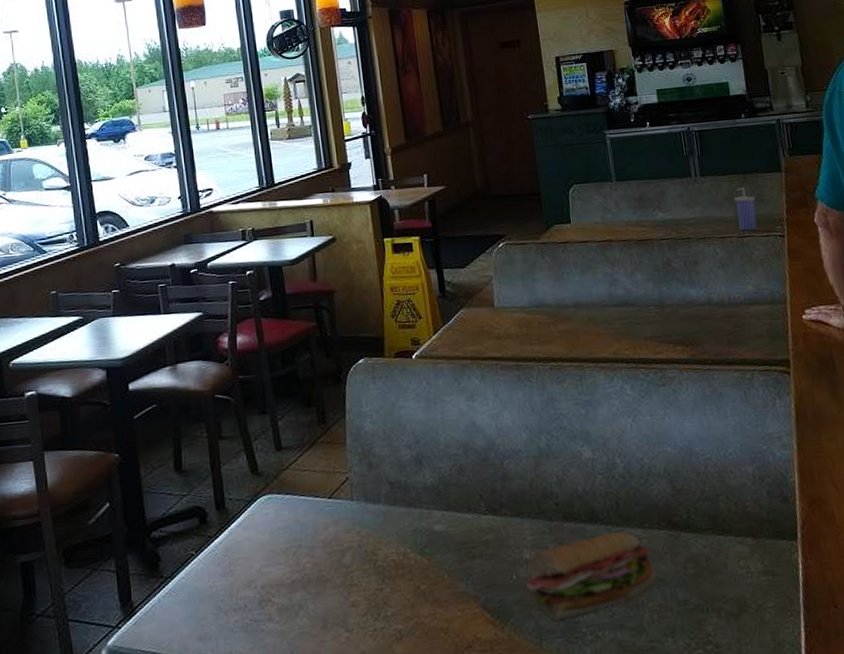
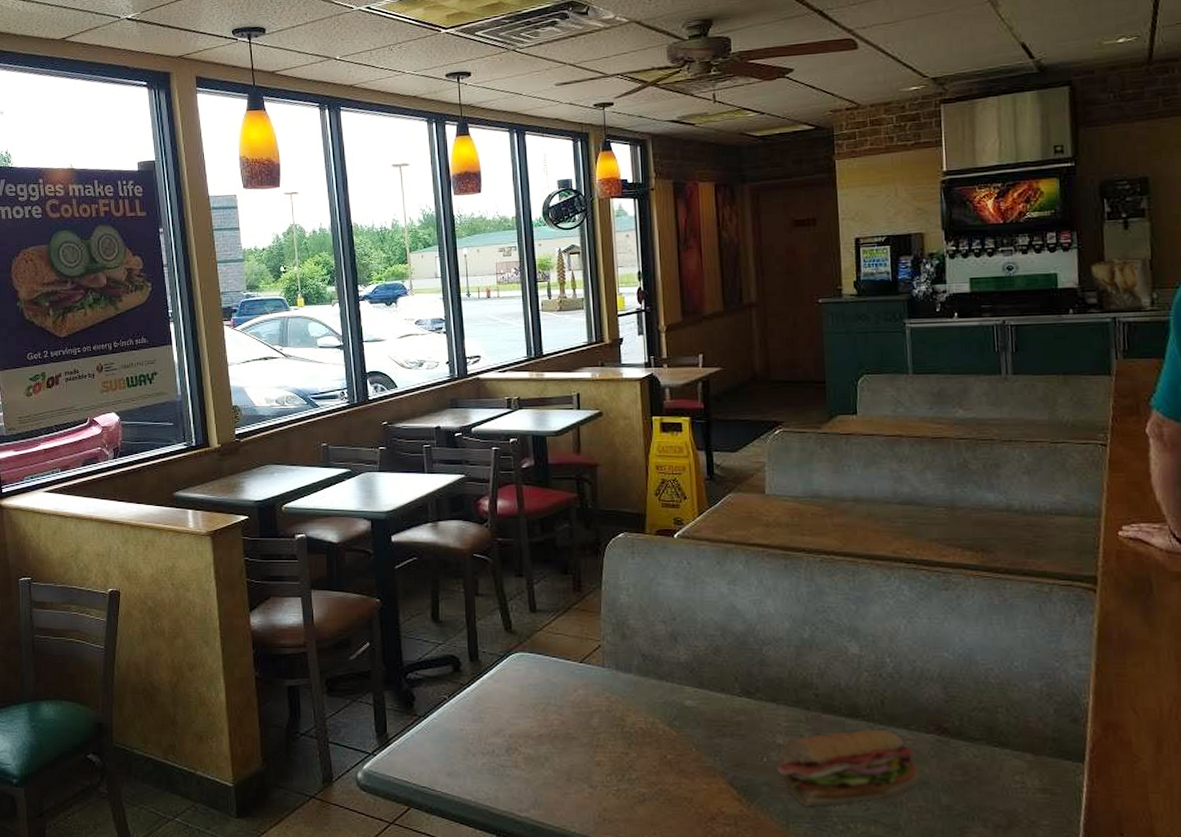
beverage cup: present [734,188,757,231] -> none [1050,390,1075,436]
paper bag: none [754,66,804,115] -> present [1089,258,1147,312]

